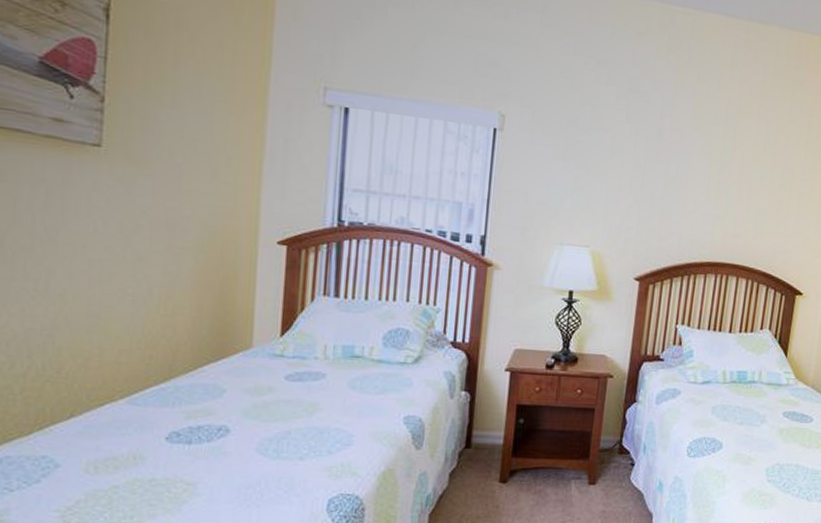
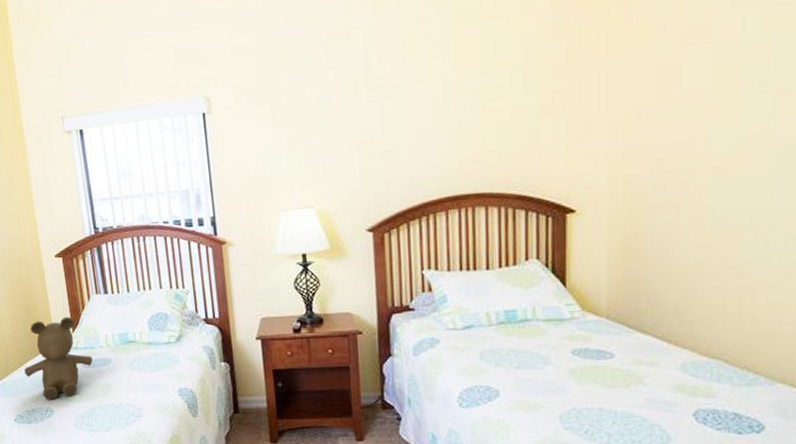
teddy bear: none [197,316,302,417] -> present [24,316,93,401]

